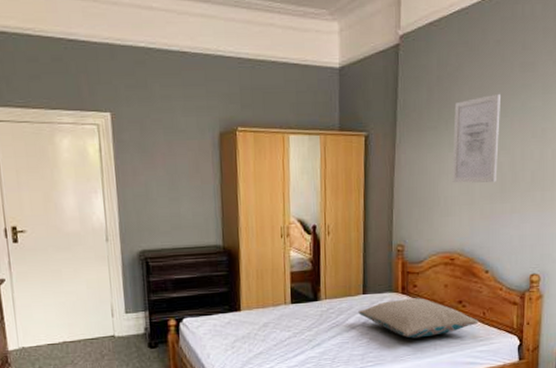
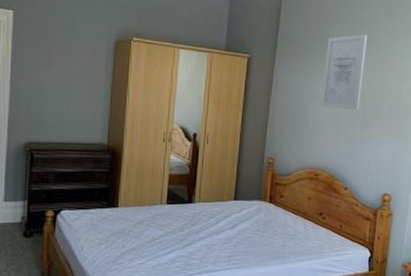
pillow: present [358,298,479,339] -> none [228,207,336,245]

